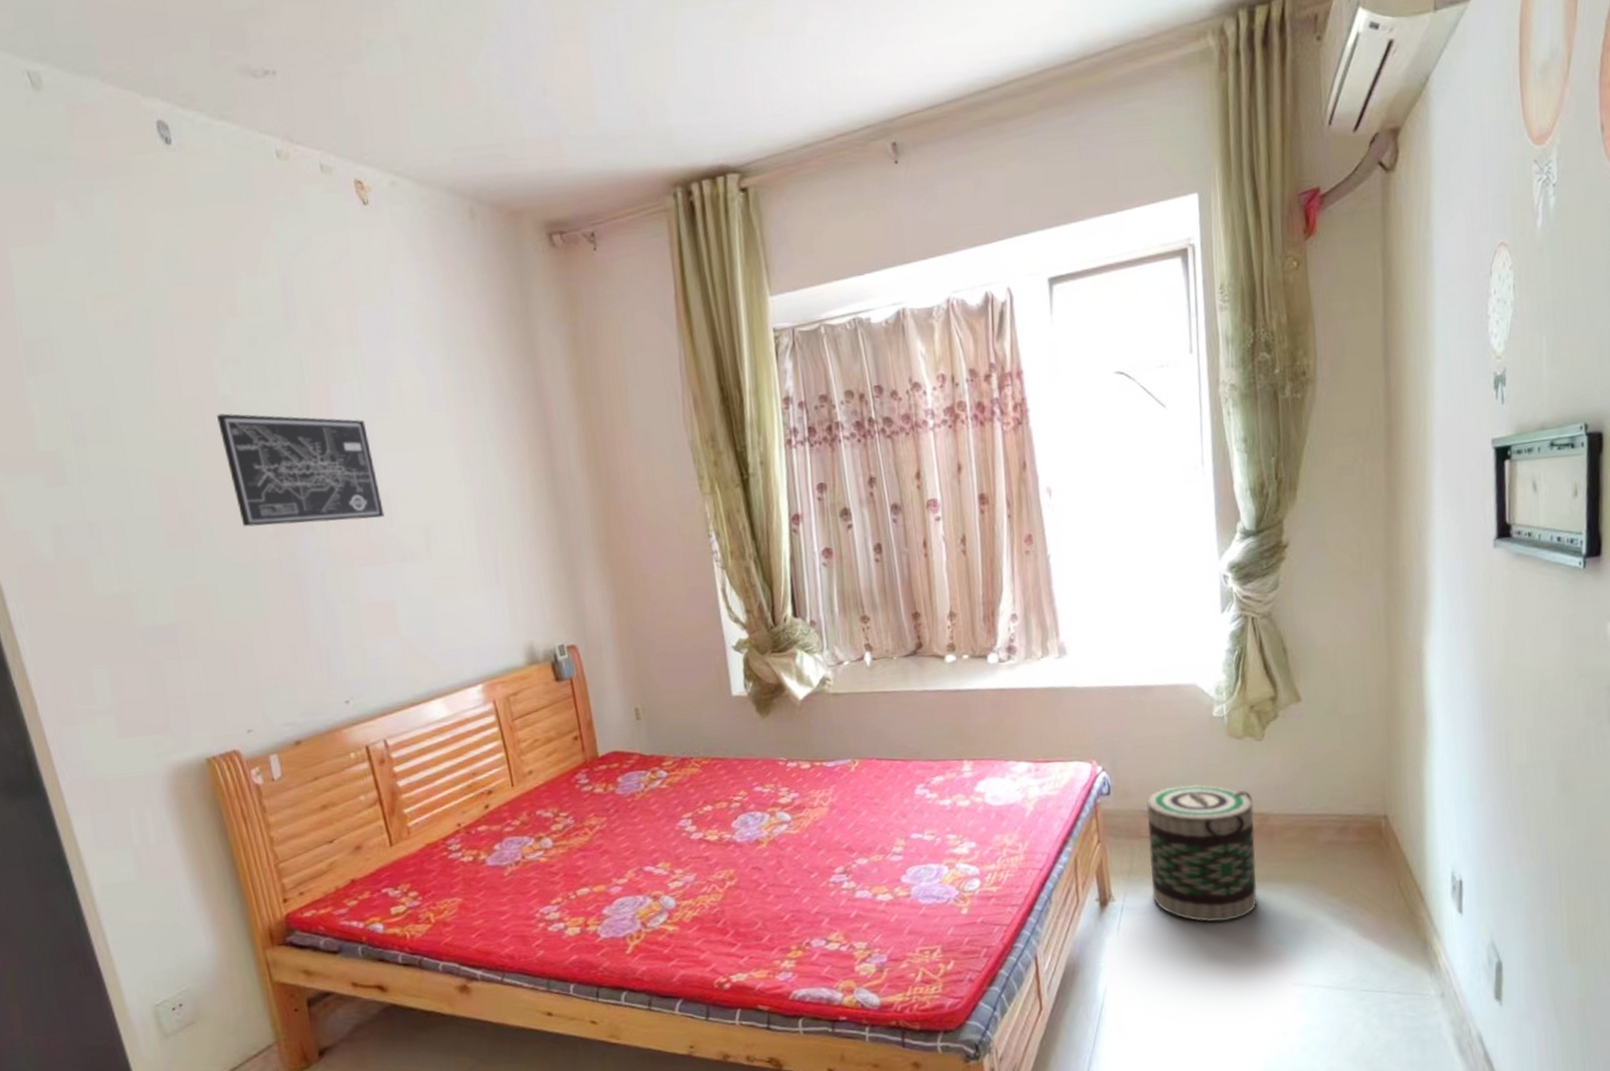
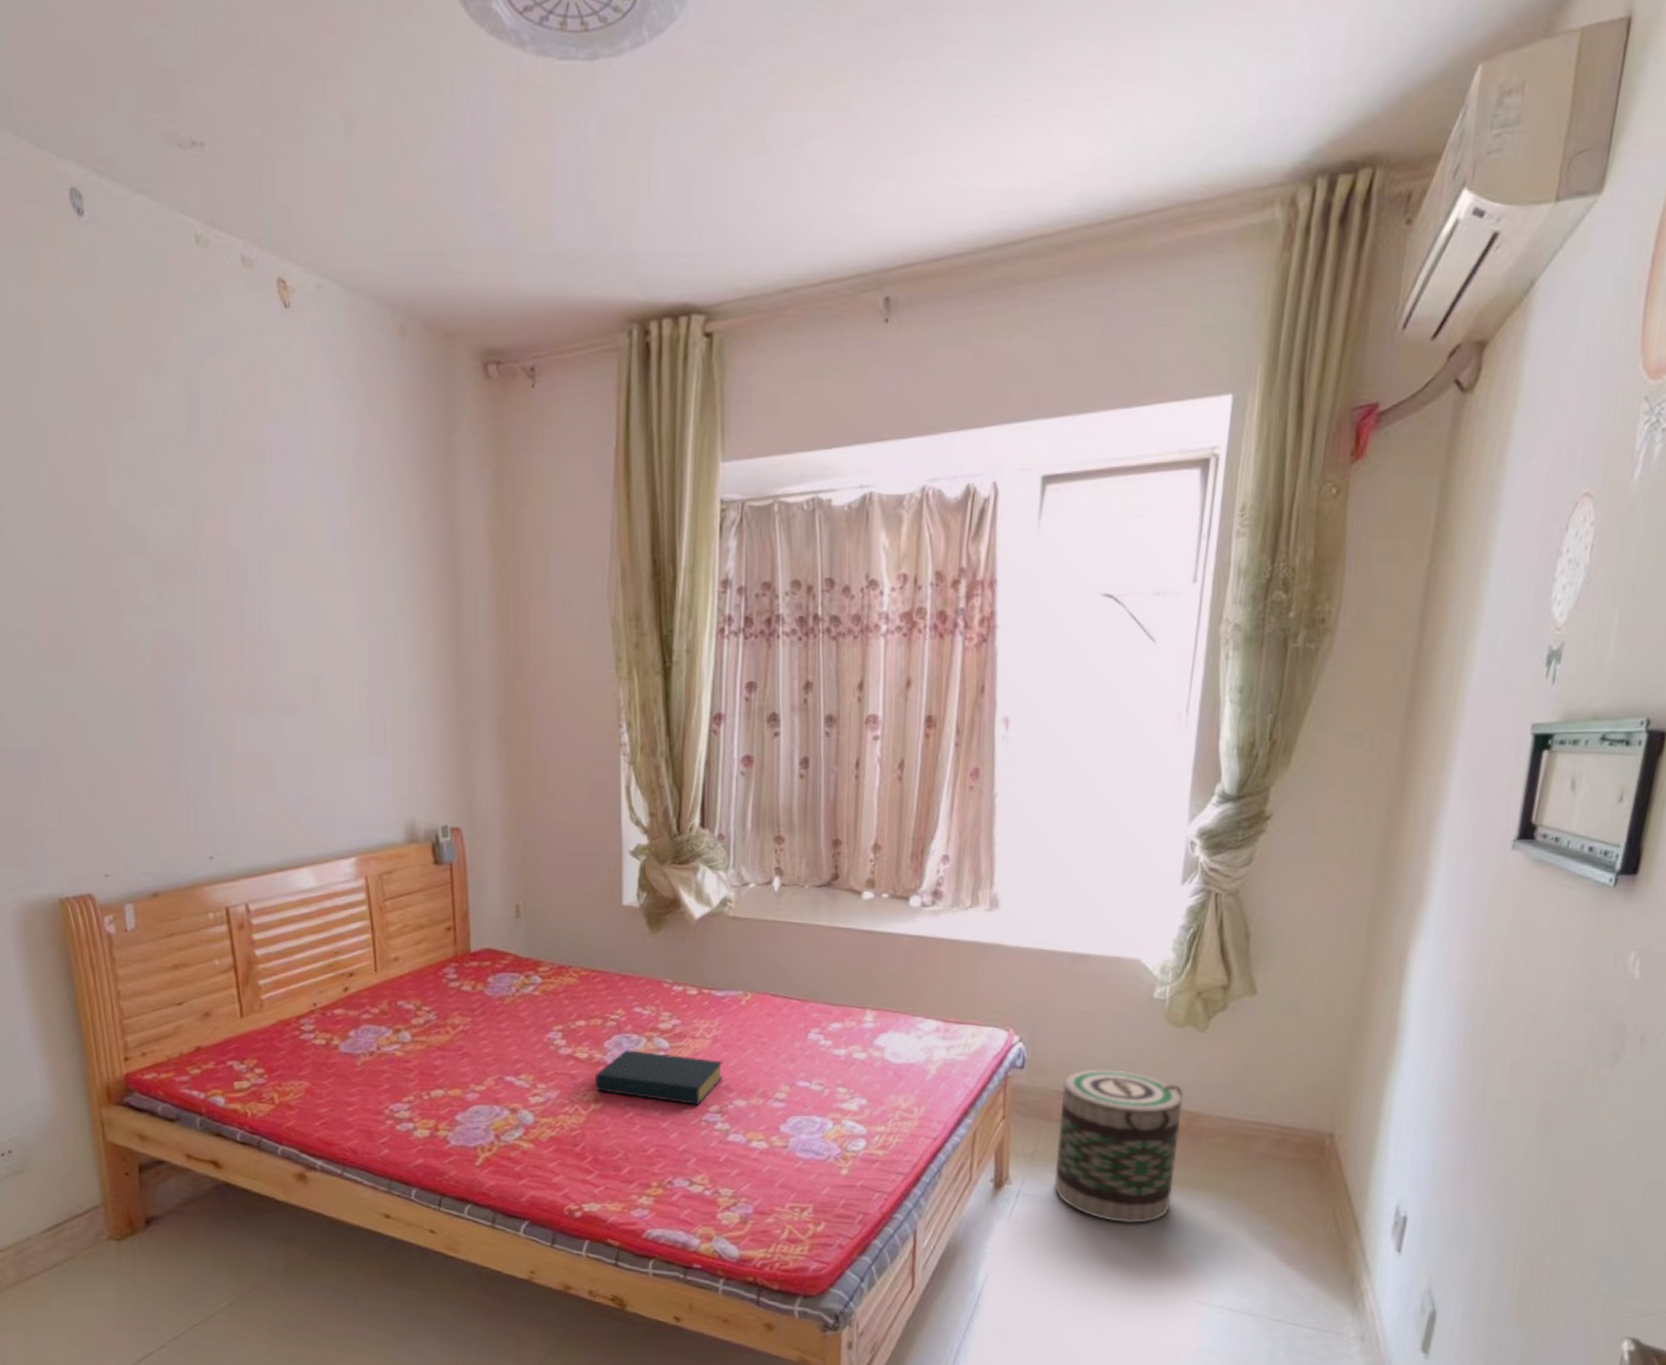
wall art: present [217,413,384,527] -> none [104,527,271,662]
hardback book: none [727,825,843,870] -> present [595,1050,723,1105]

